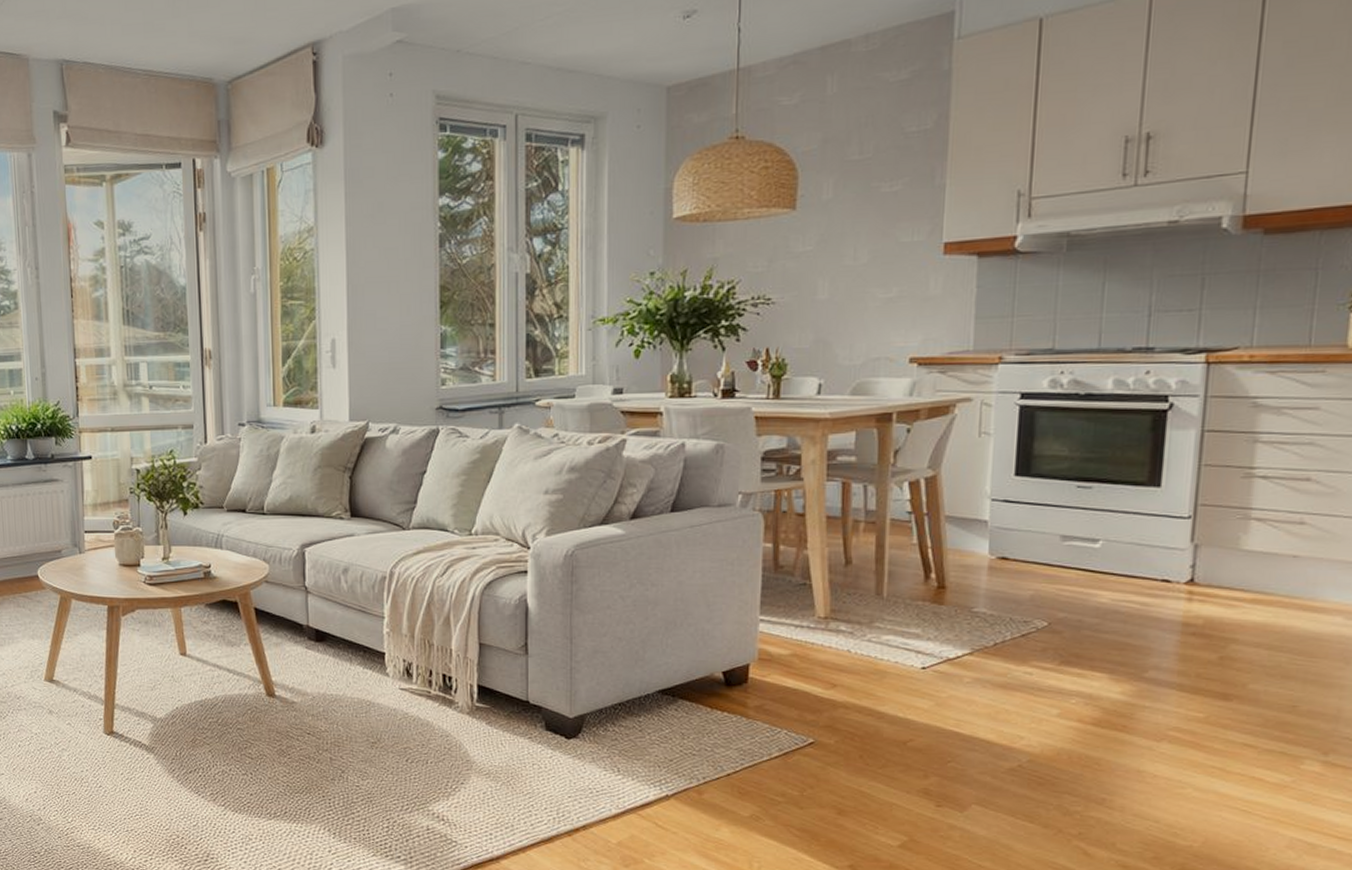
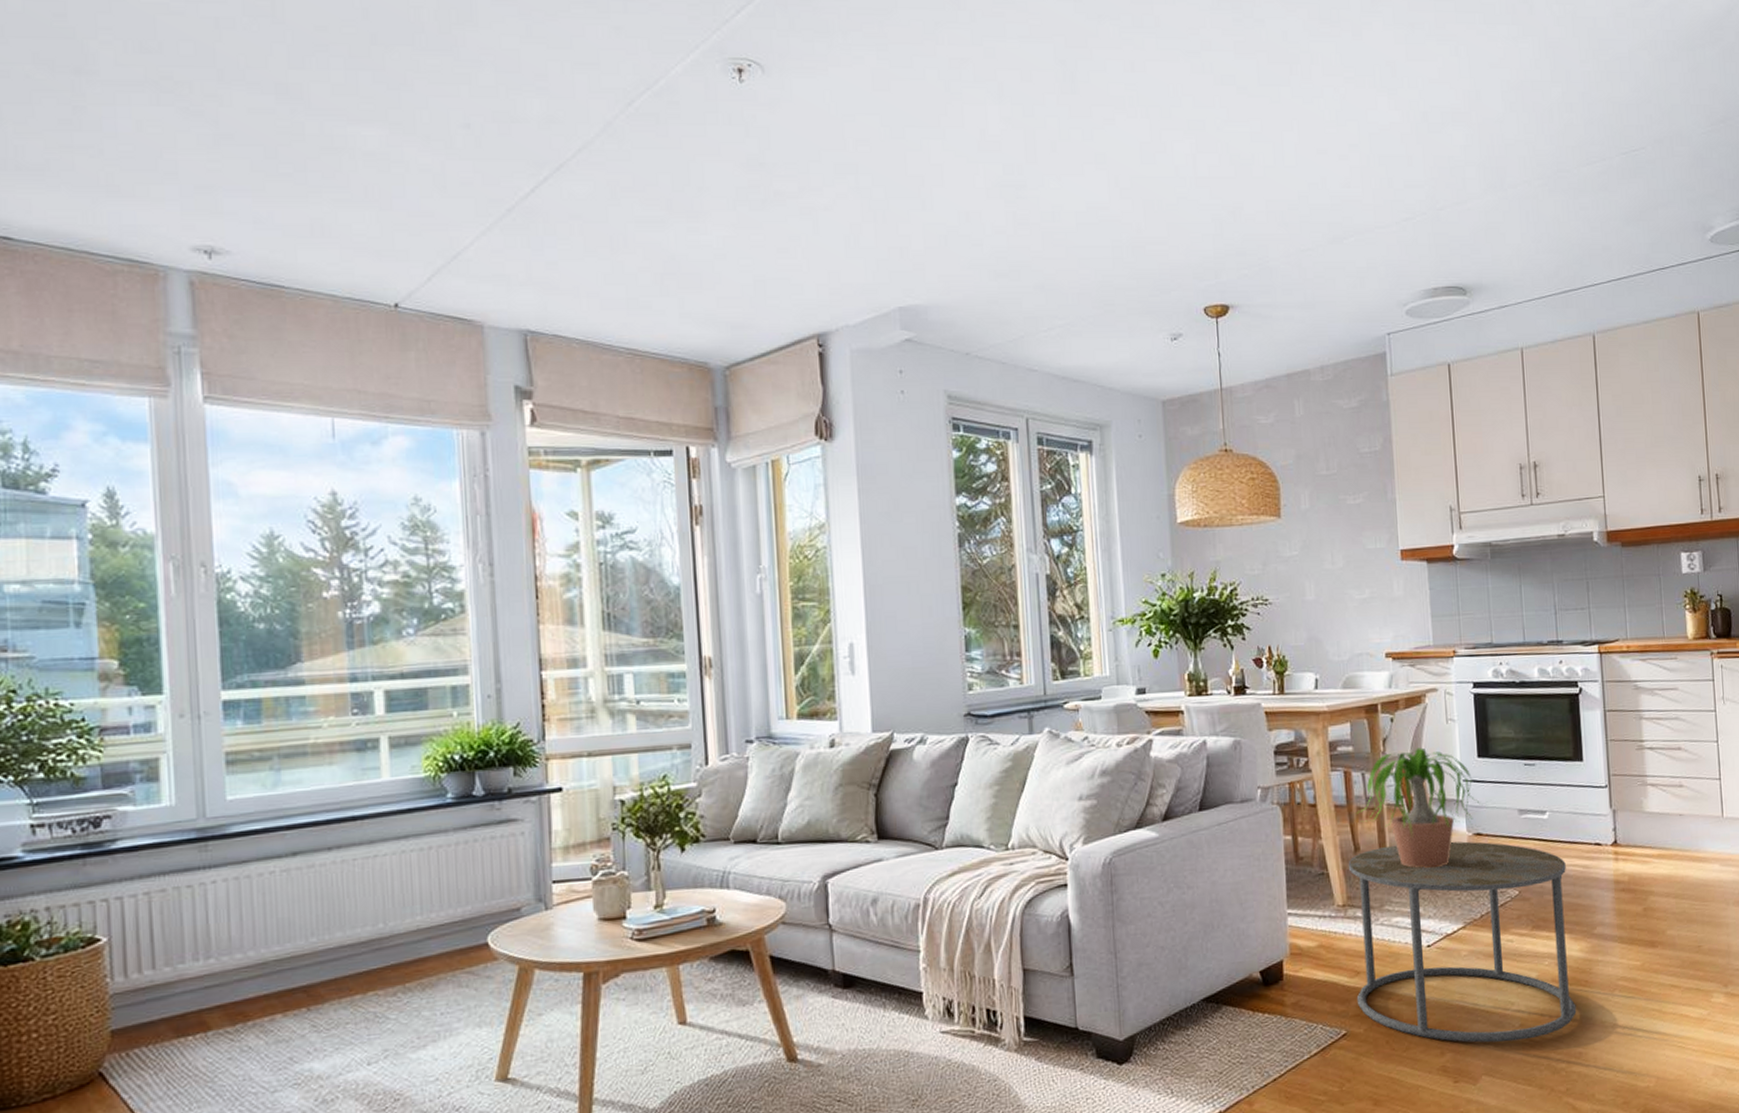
side table: none [829,562,1117,777] -> present [1348,841,1577,1043]
potted plant: none [853,461,1014,588] -> present [1357,747,1483,868]

